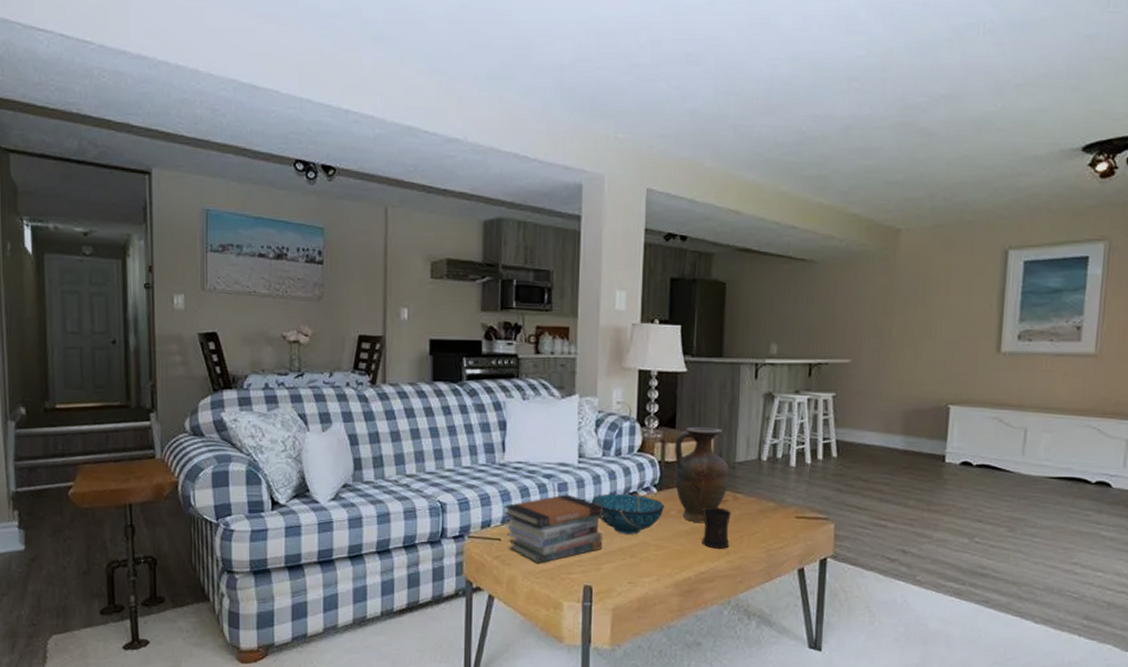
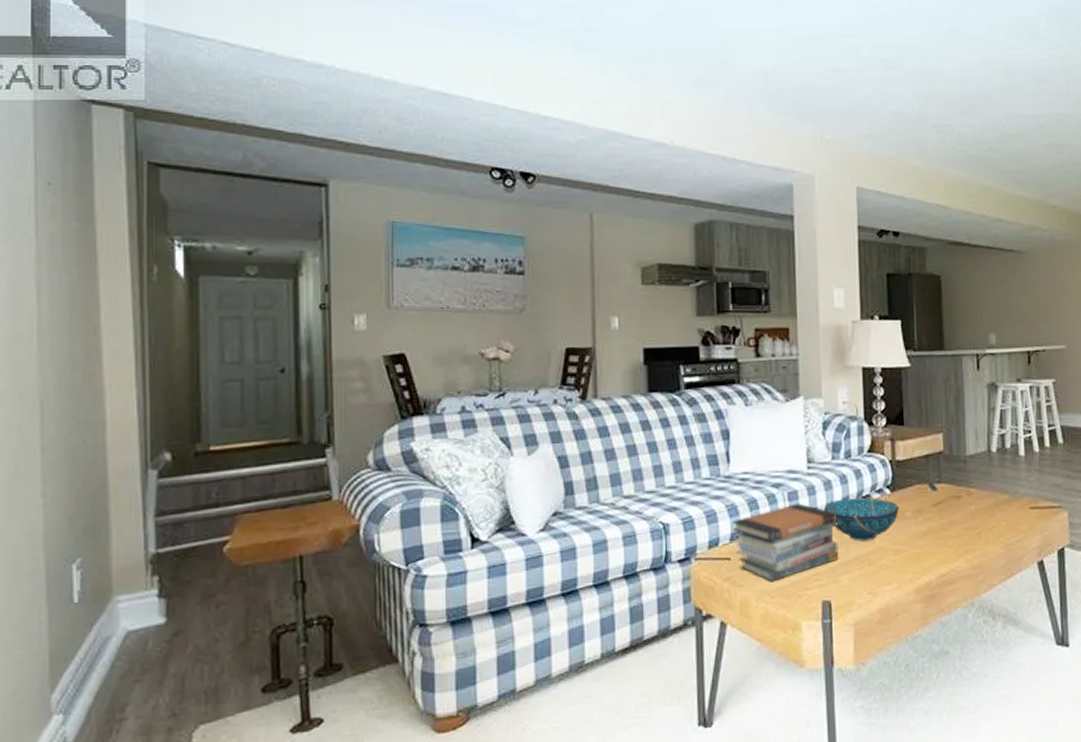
vase: present [674,427,730,523] -> none [904,422,962,523]
mug: present [702,507,731,549] -> none [938,504,968,548]

